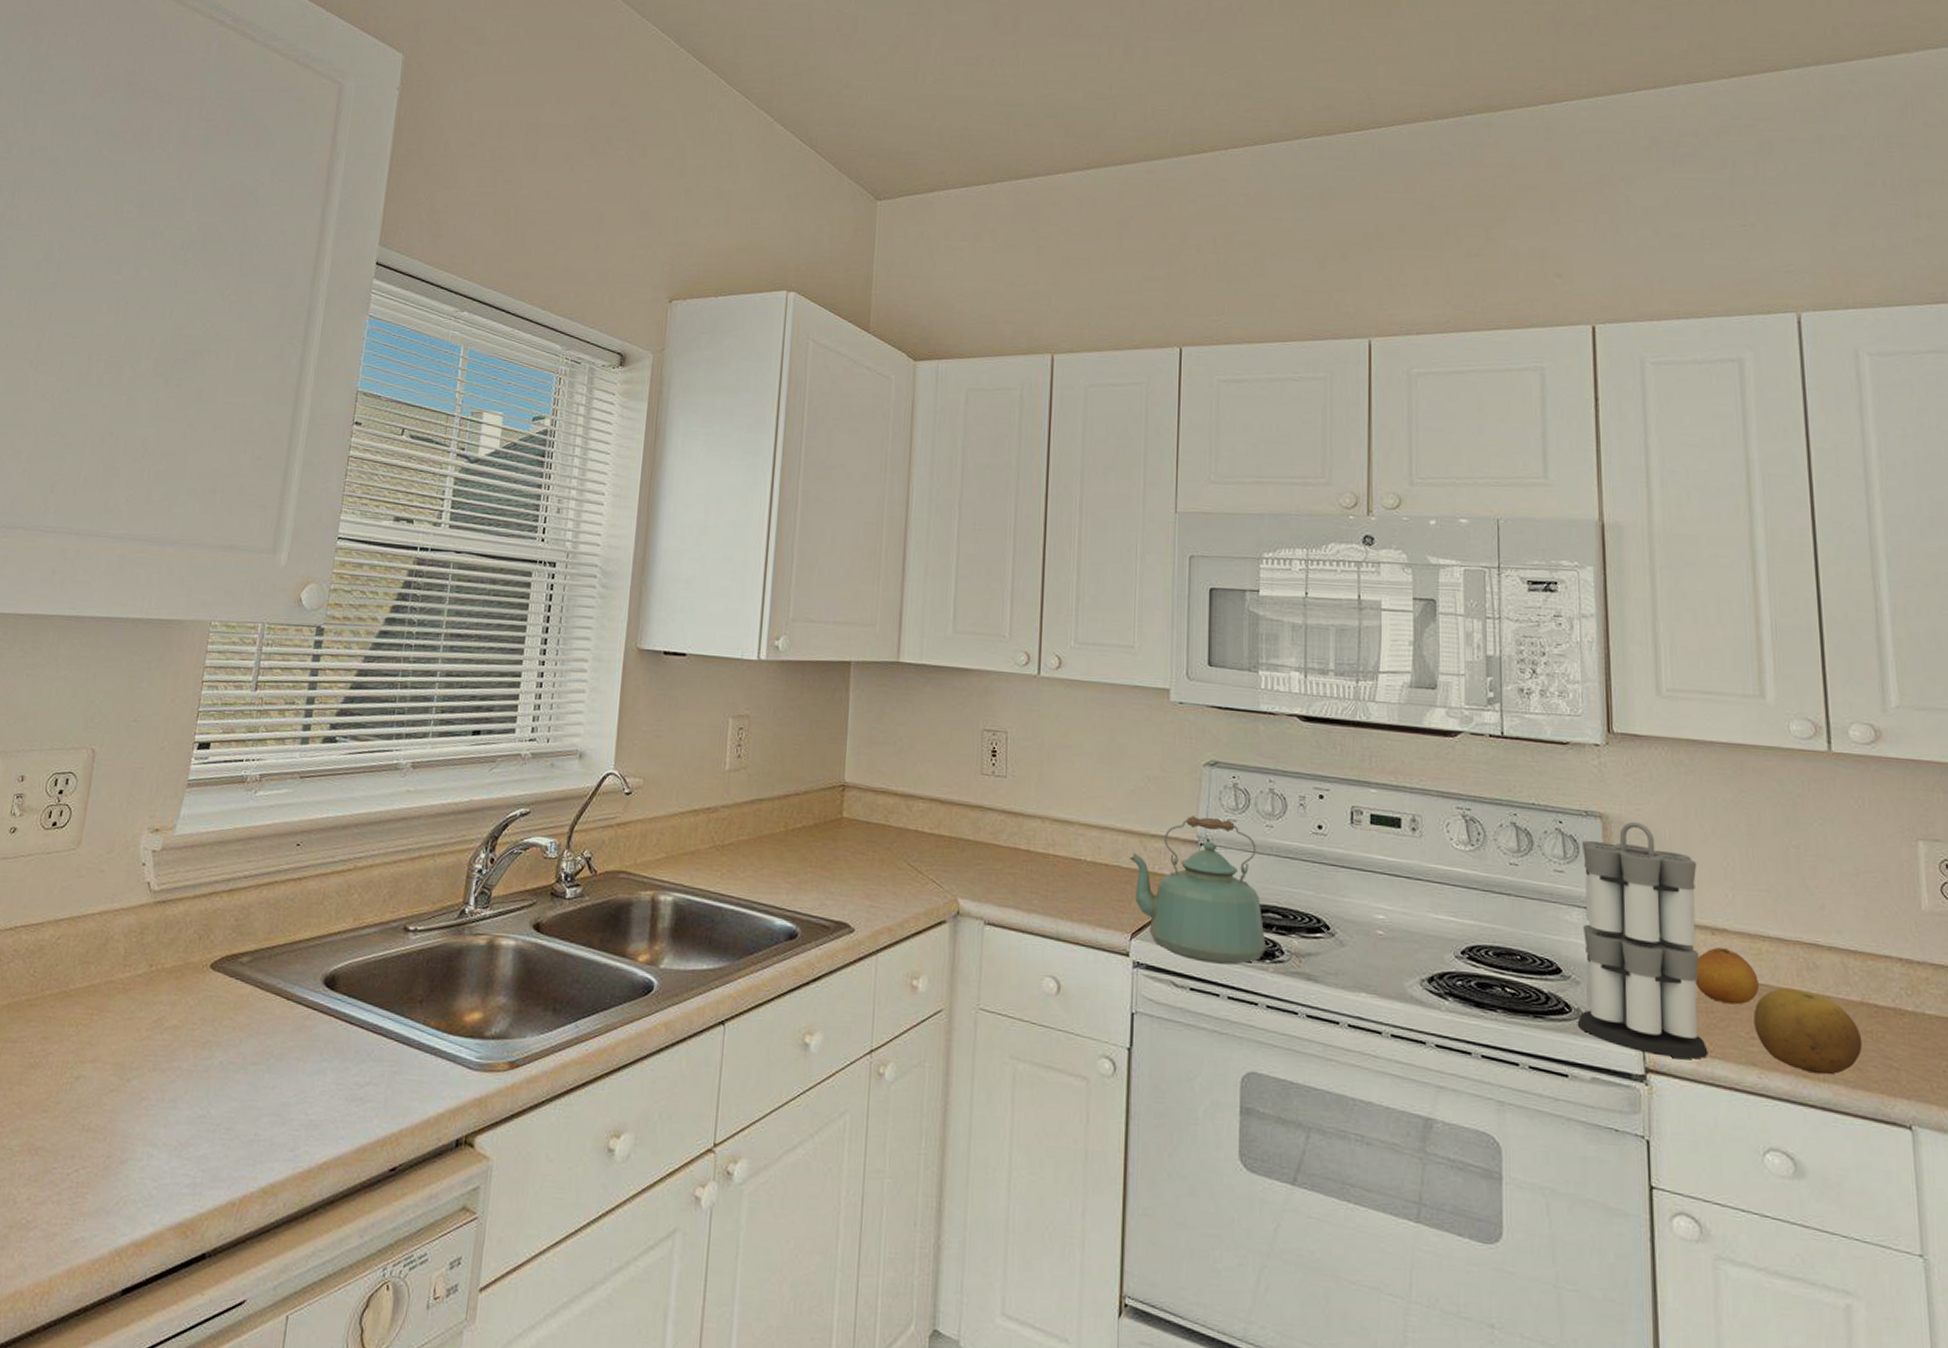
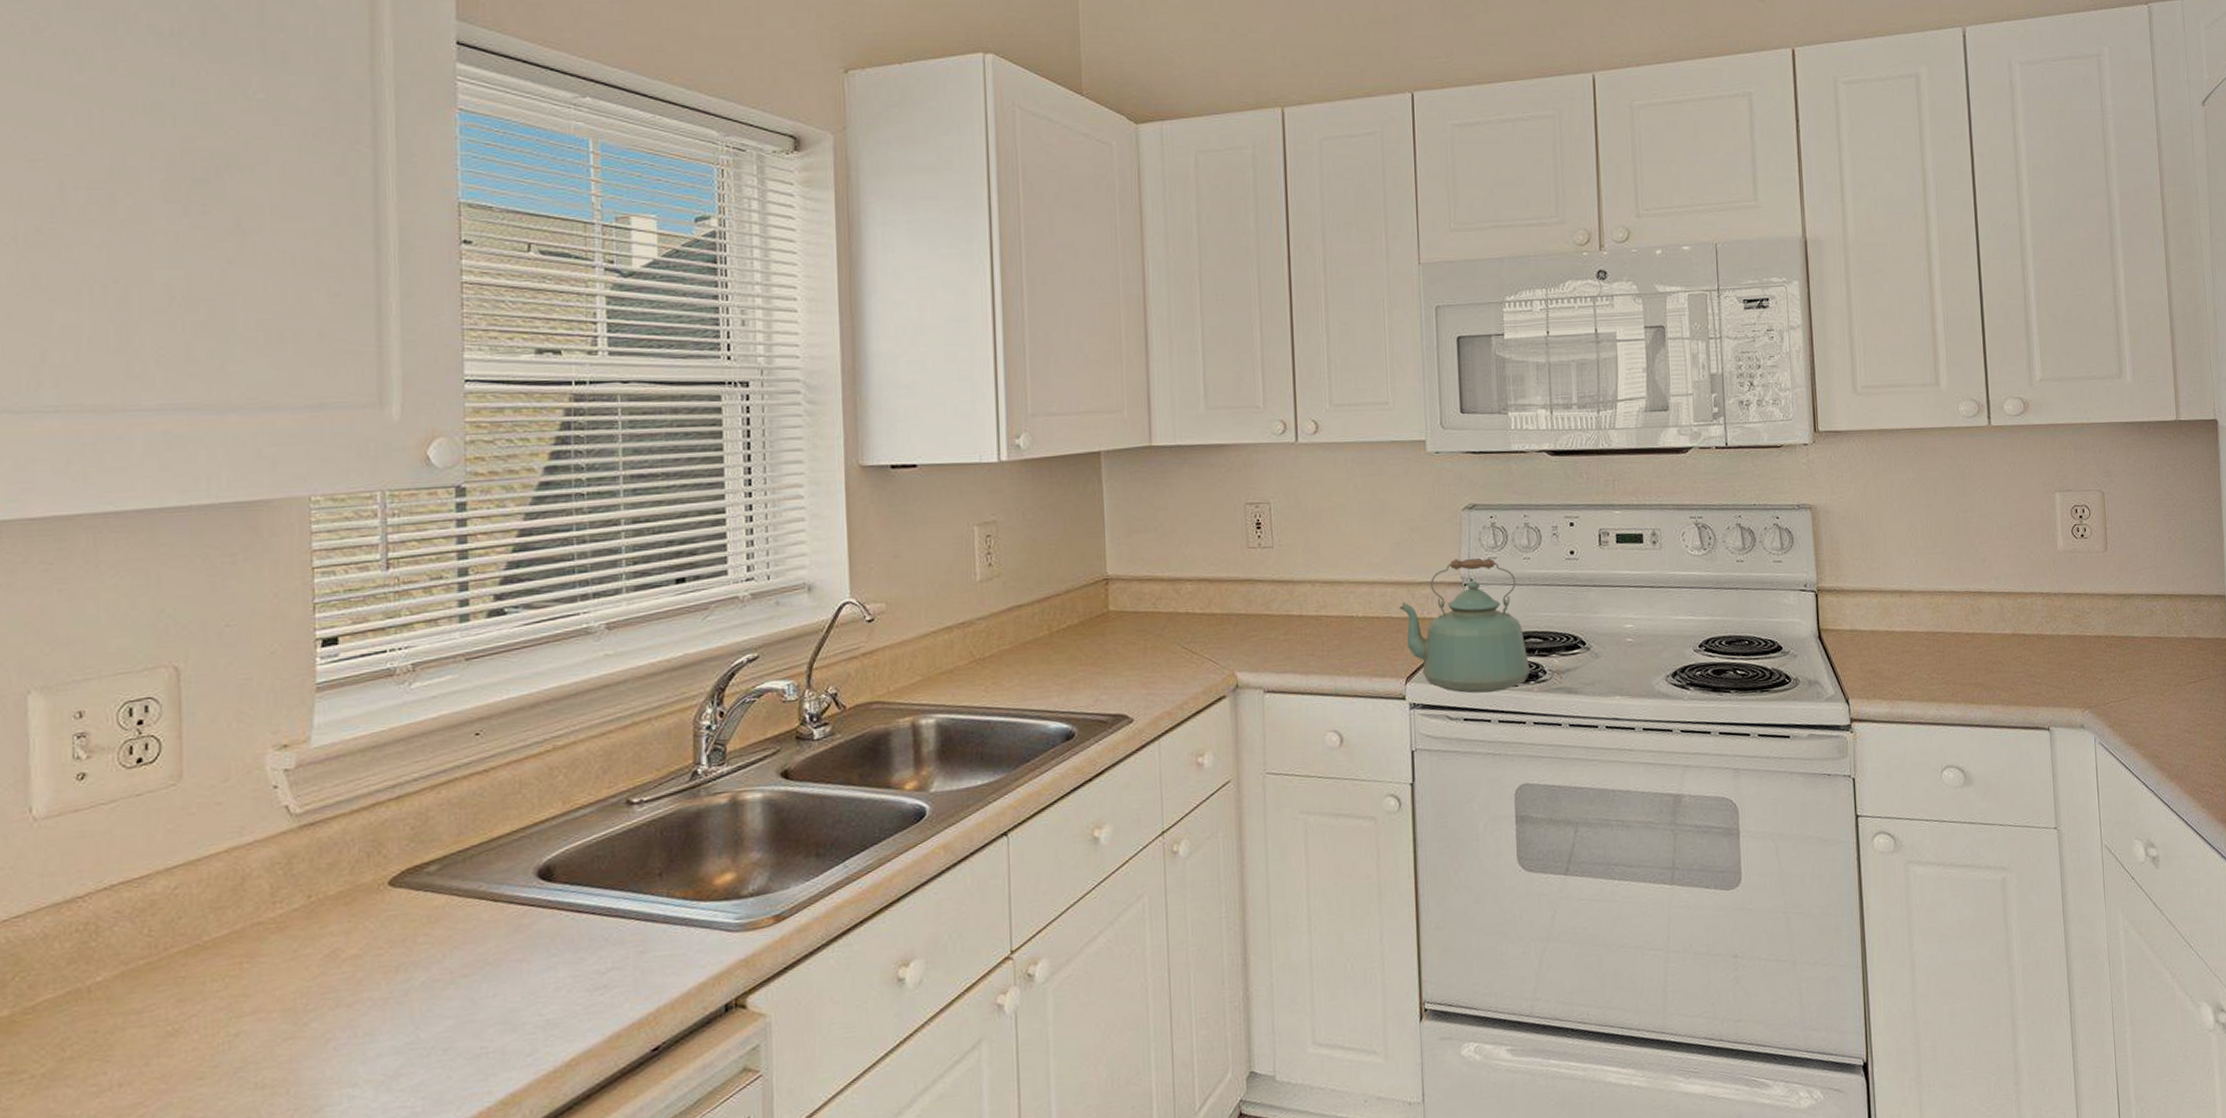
spice rack: present [1577,821,1708,1059] -> none [1796,508,1899,707]
fruit: present [1695,947,1759,1005] -> none [1887,607,1937,654]
fruit: present [1753,987,1863,1075] -> none [1933,631,2014,699]

